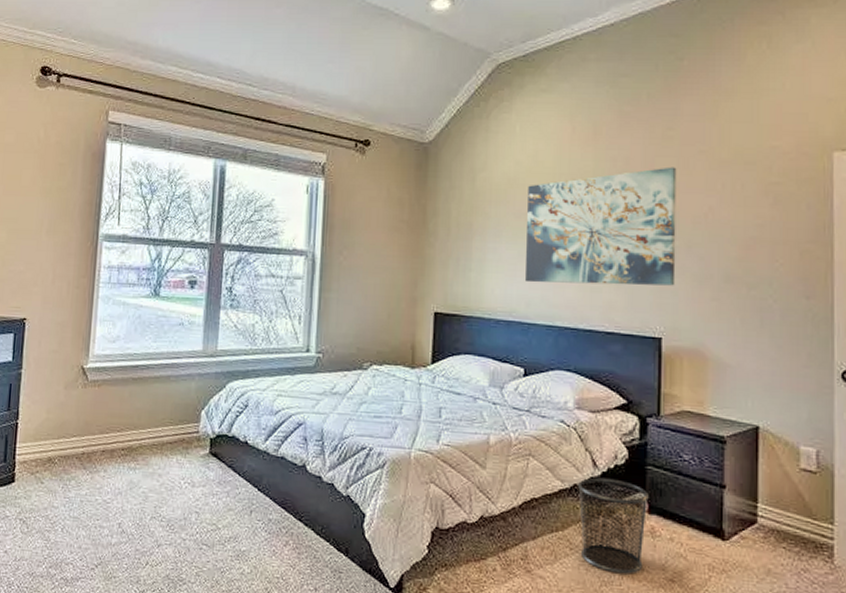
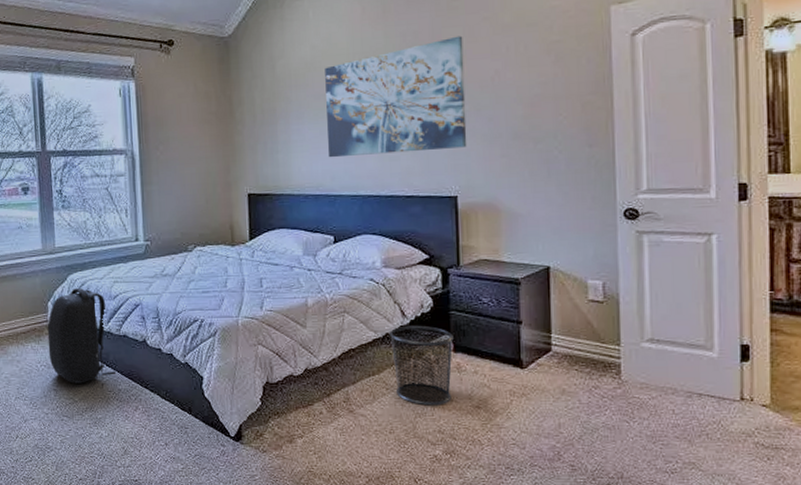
backpack: none [195,397,269,508] -> present [47,287,117,384]

